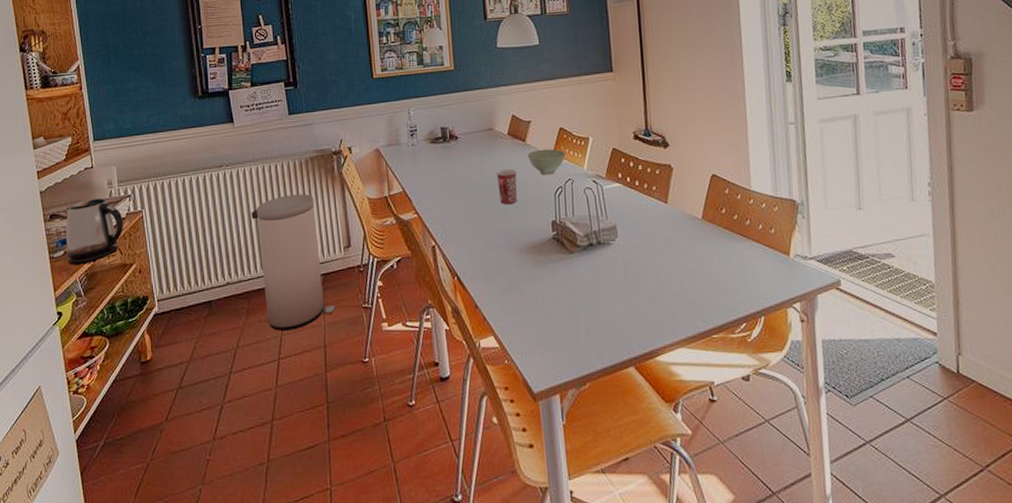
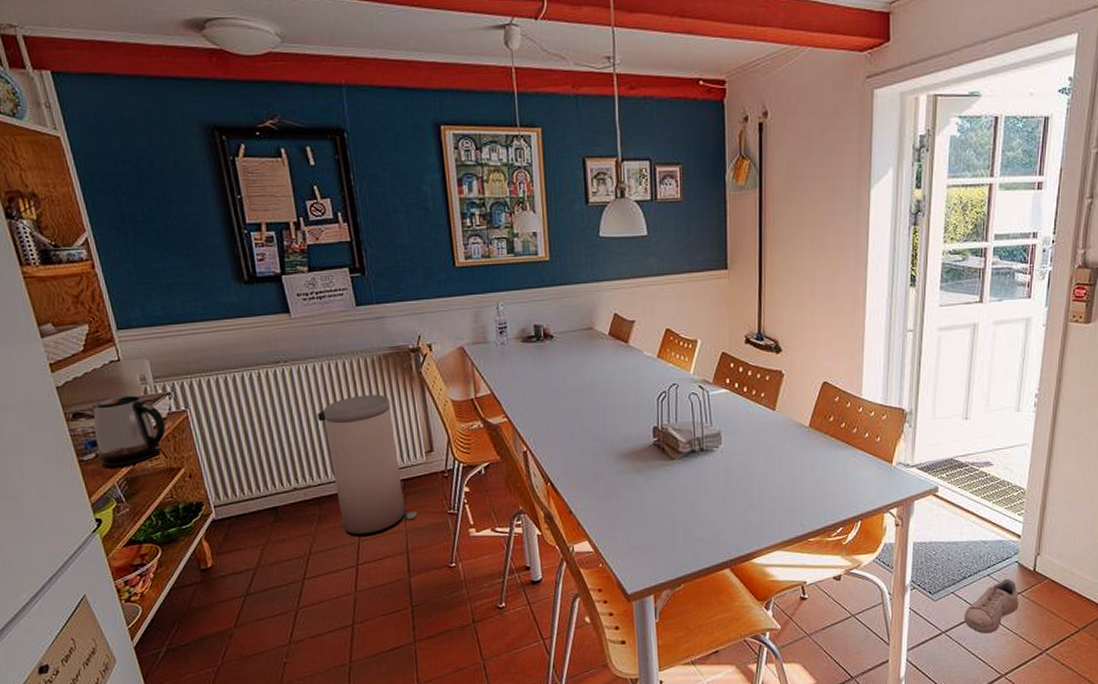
mug: present [496,168,518,205] -> none [594,371,618,410]
bowl: present [528,148,565,175] -> none [630,351,671,379]
shoe: none [888,381,947,445] -> present [964,578,1019,634]

